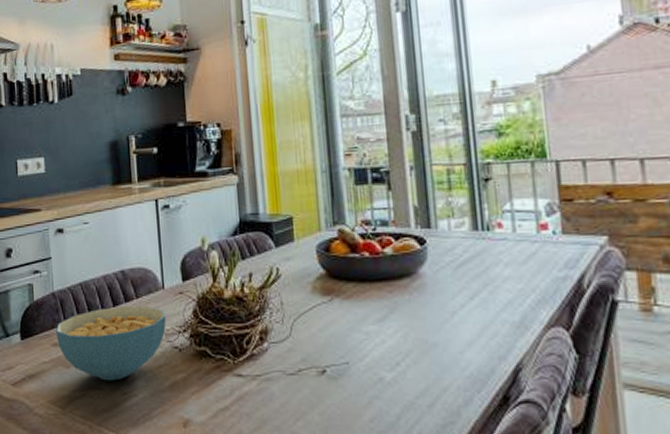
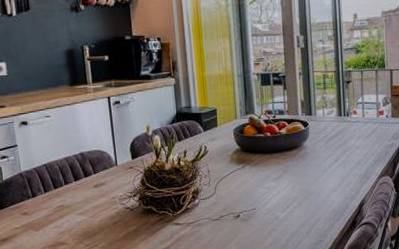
cereal bowl: present [55,305,166,381] -> none [24,179,120,238]

